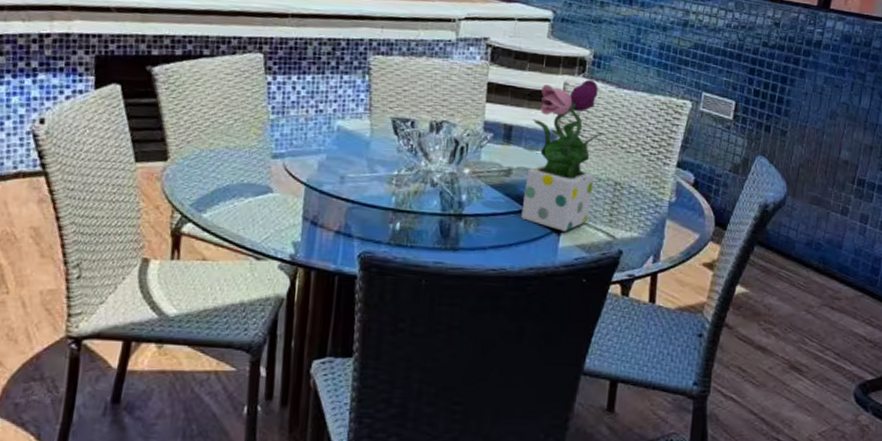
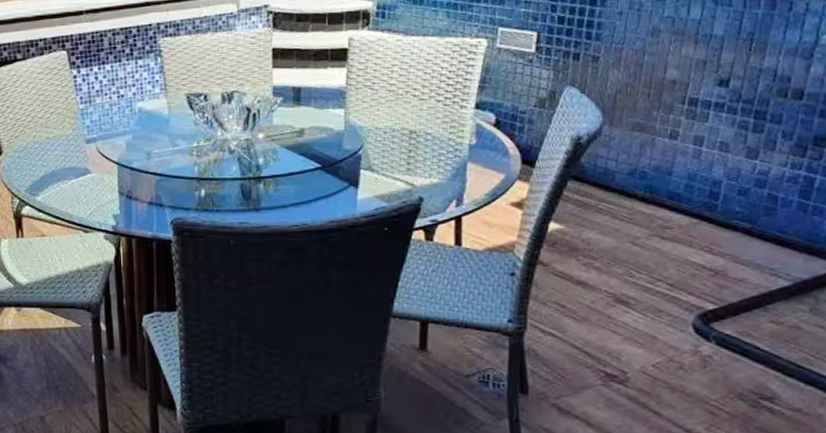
flower arrangement: present [521,79,605,231] -> none [317,31,395,184]

